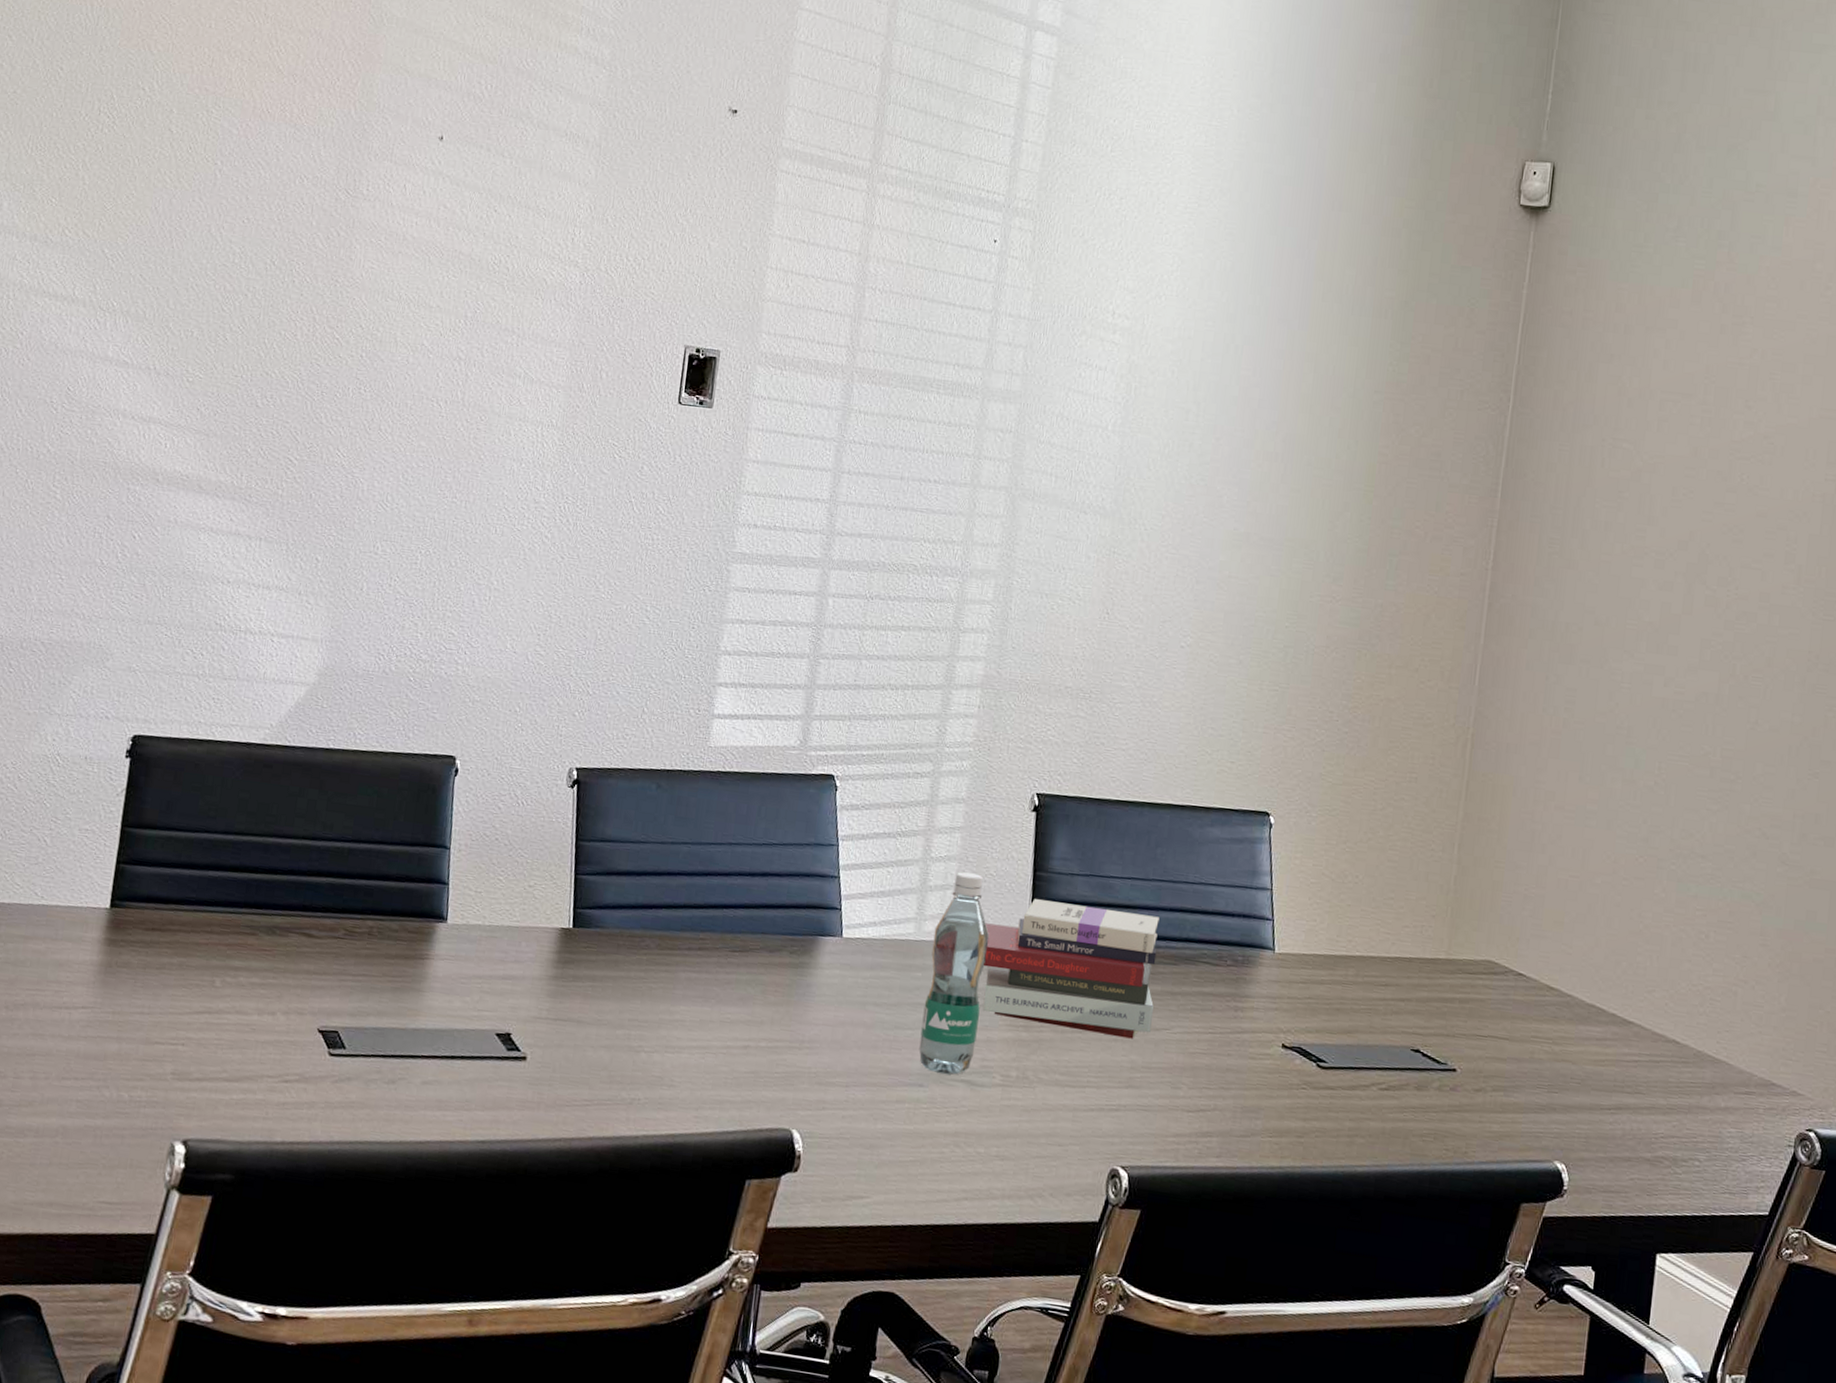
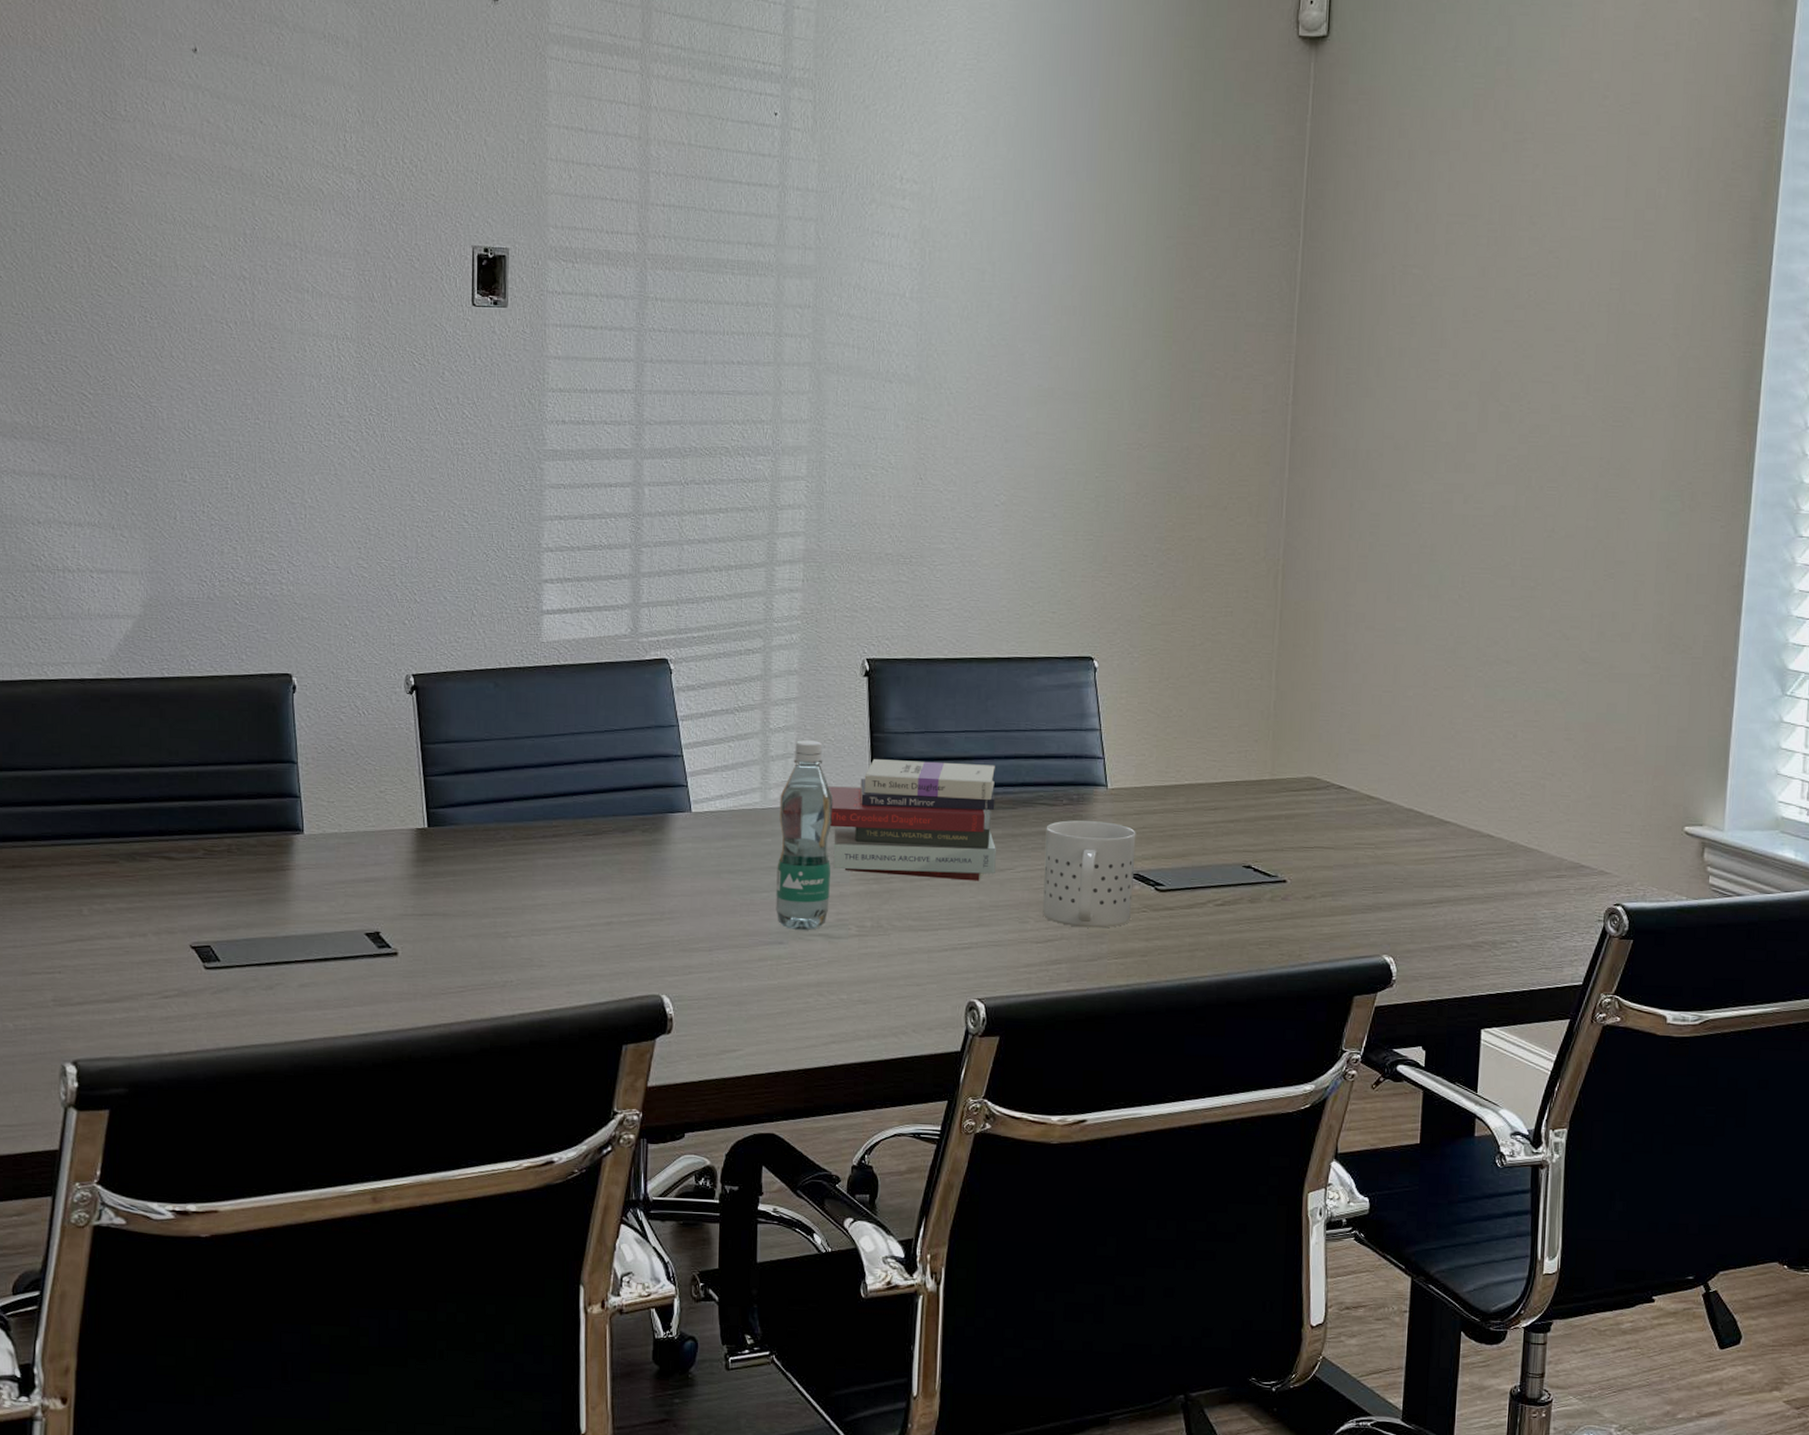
mug: none [1196,982,1301,1103] -> present [1043,820,1136,928]

